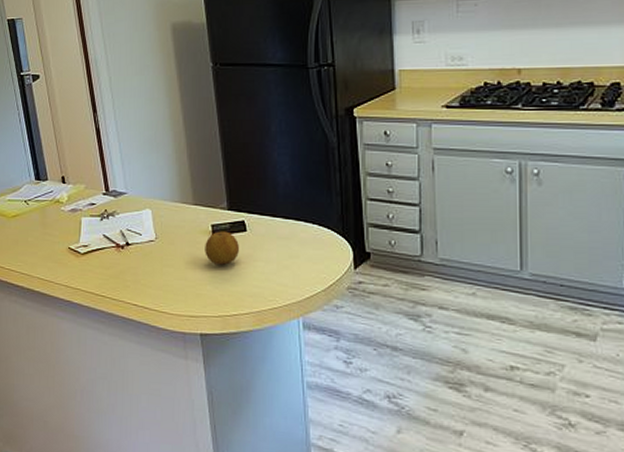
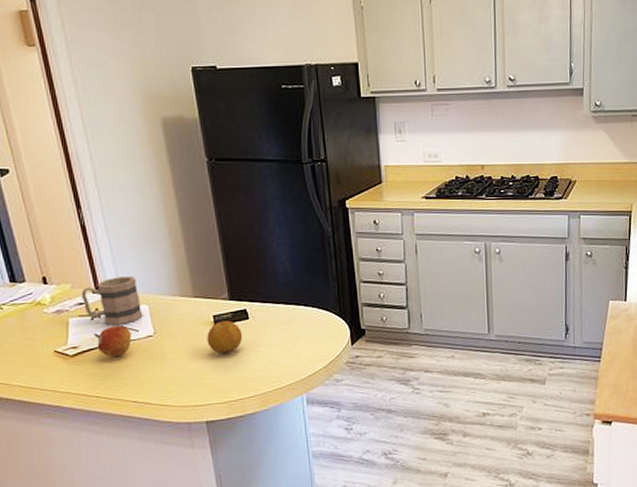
mug: none [94,179,146,227] -> present [82,275,143,325]
fruit: none [104,228,135,259] -> present [97,325,132,358]

